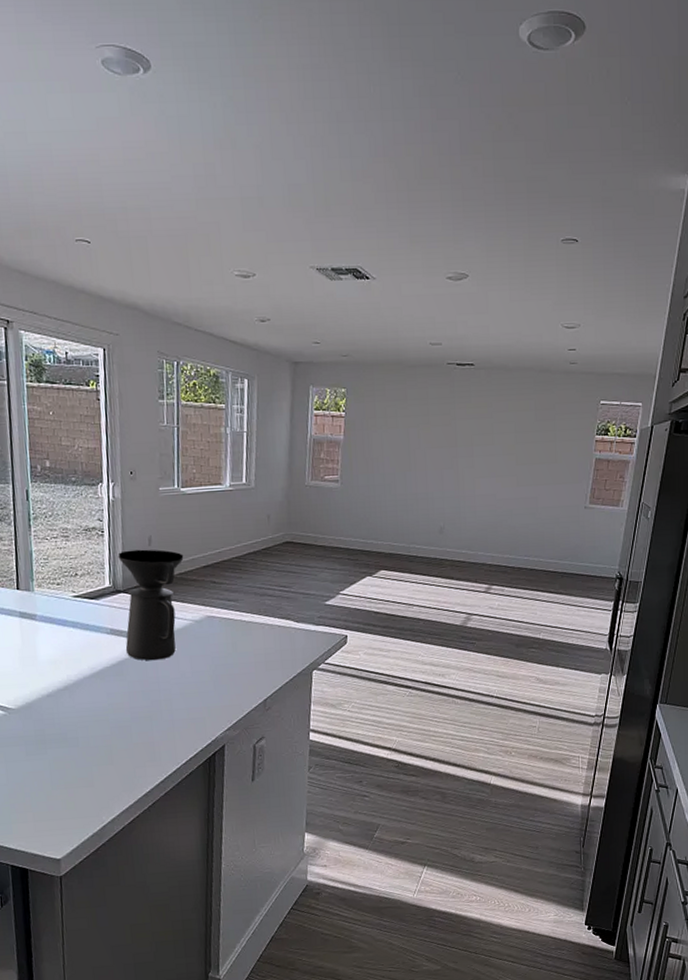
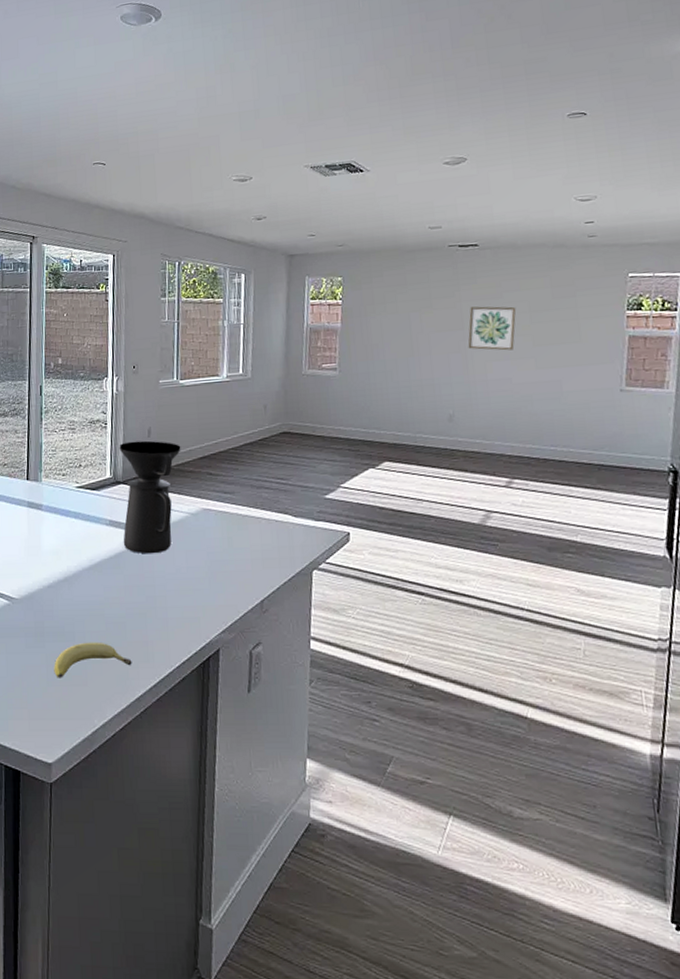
fruit: none [57,745,139,782] -> present [54,642,132,678]
wall art: none [460,425,504,468] -> present [468,306,516,351]

